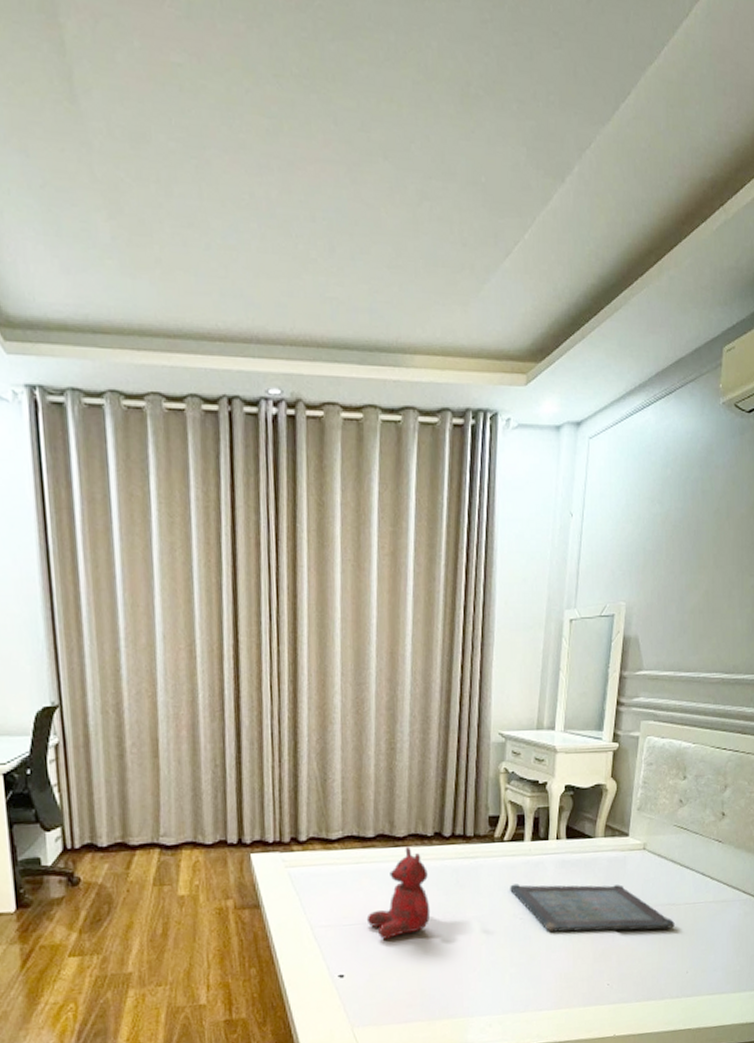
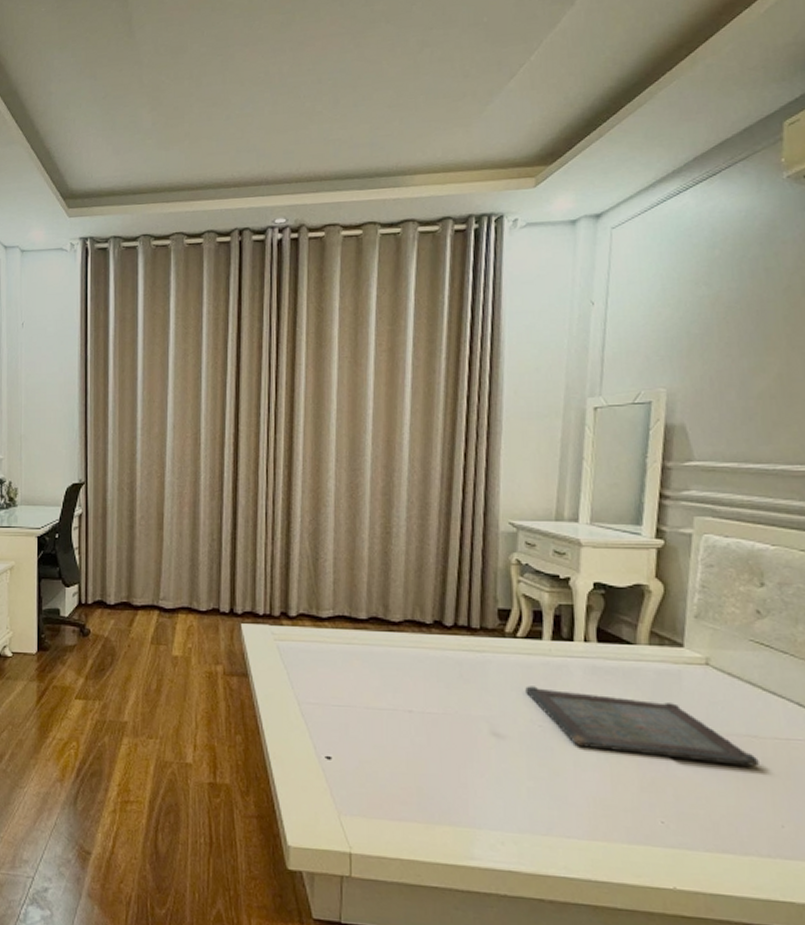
teddy bear: present [366,846,431,939] -> none [357,632,429,726]

